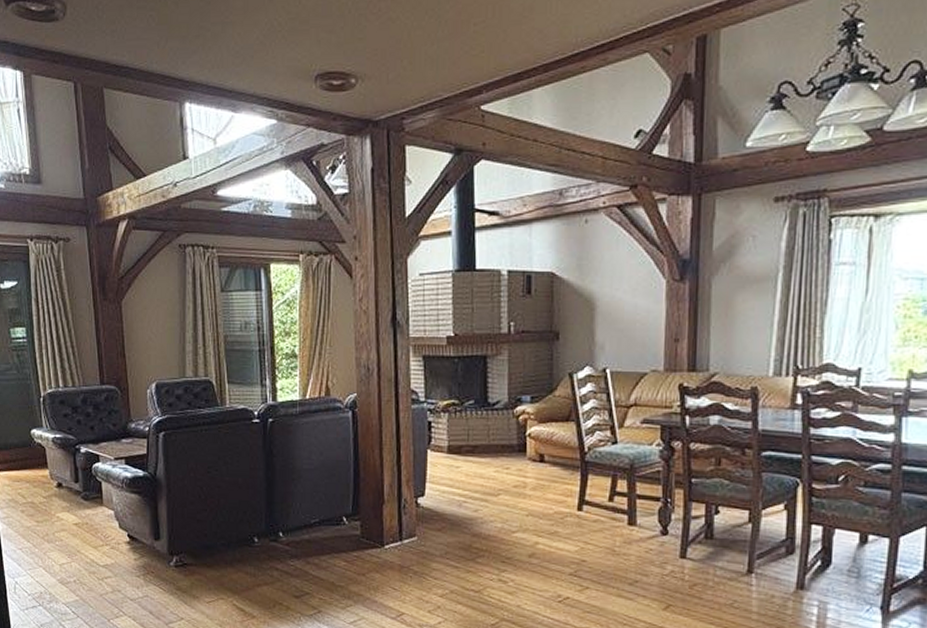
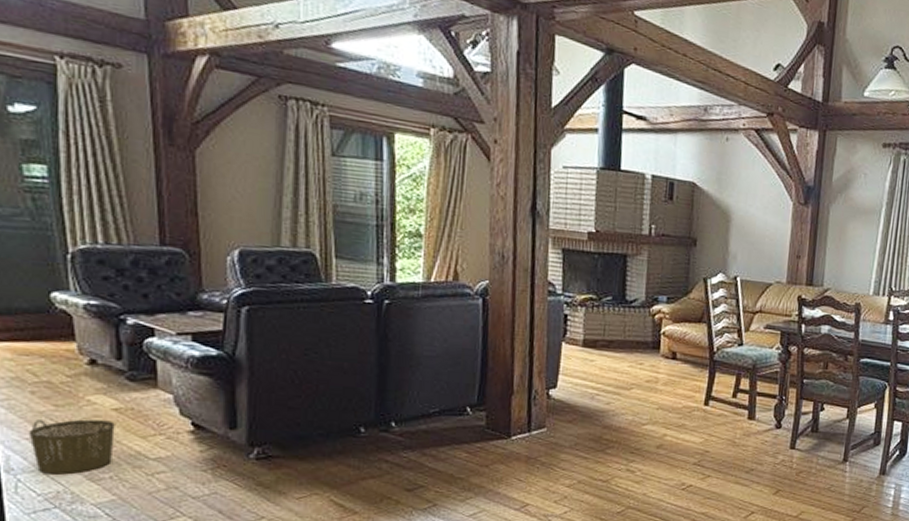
basket: none [21,532,76,579] -> present [28,419,115,475]

